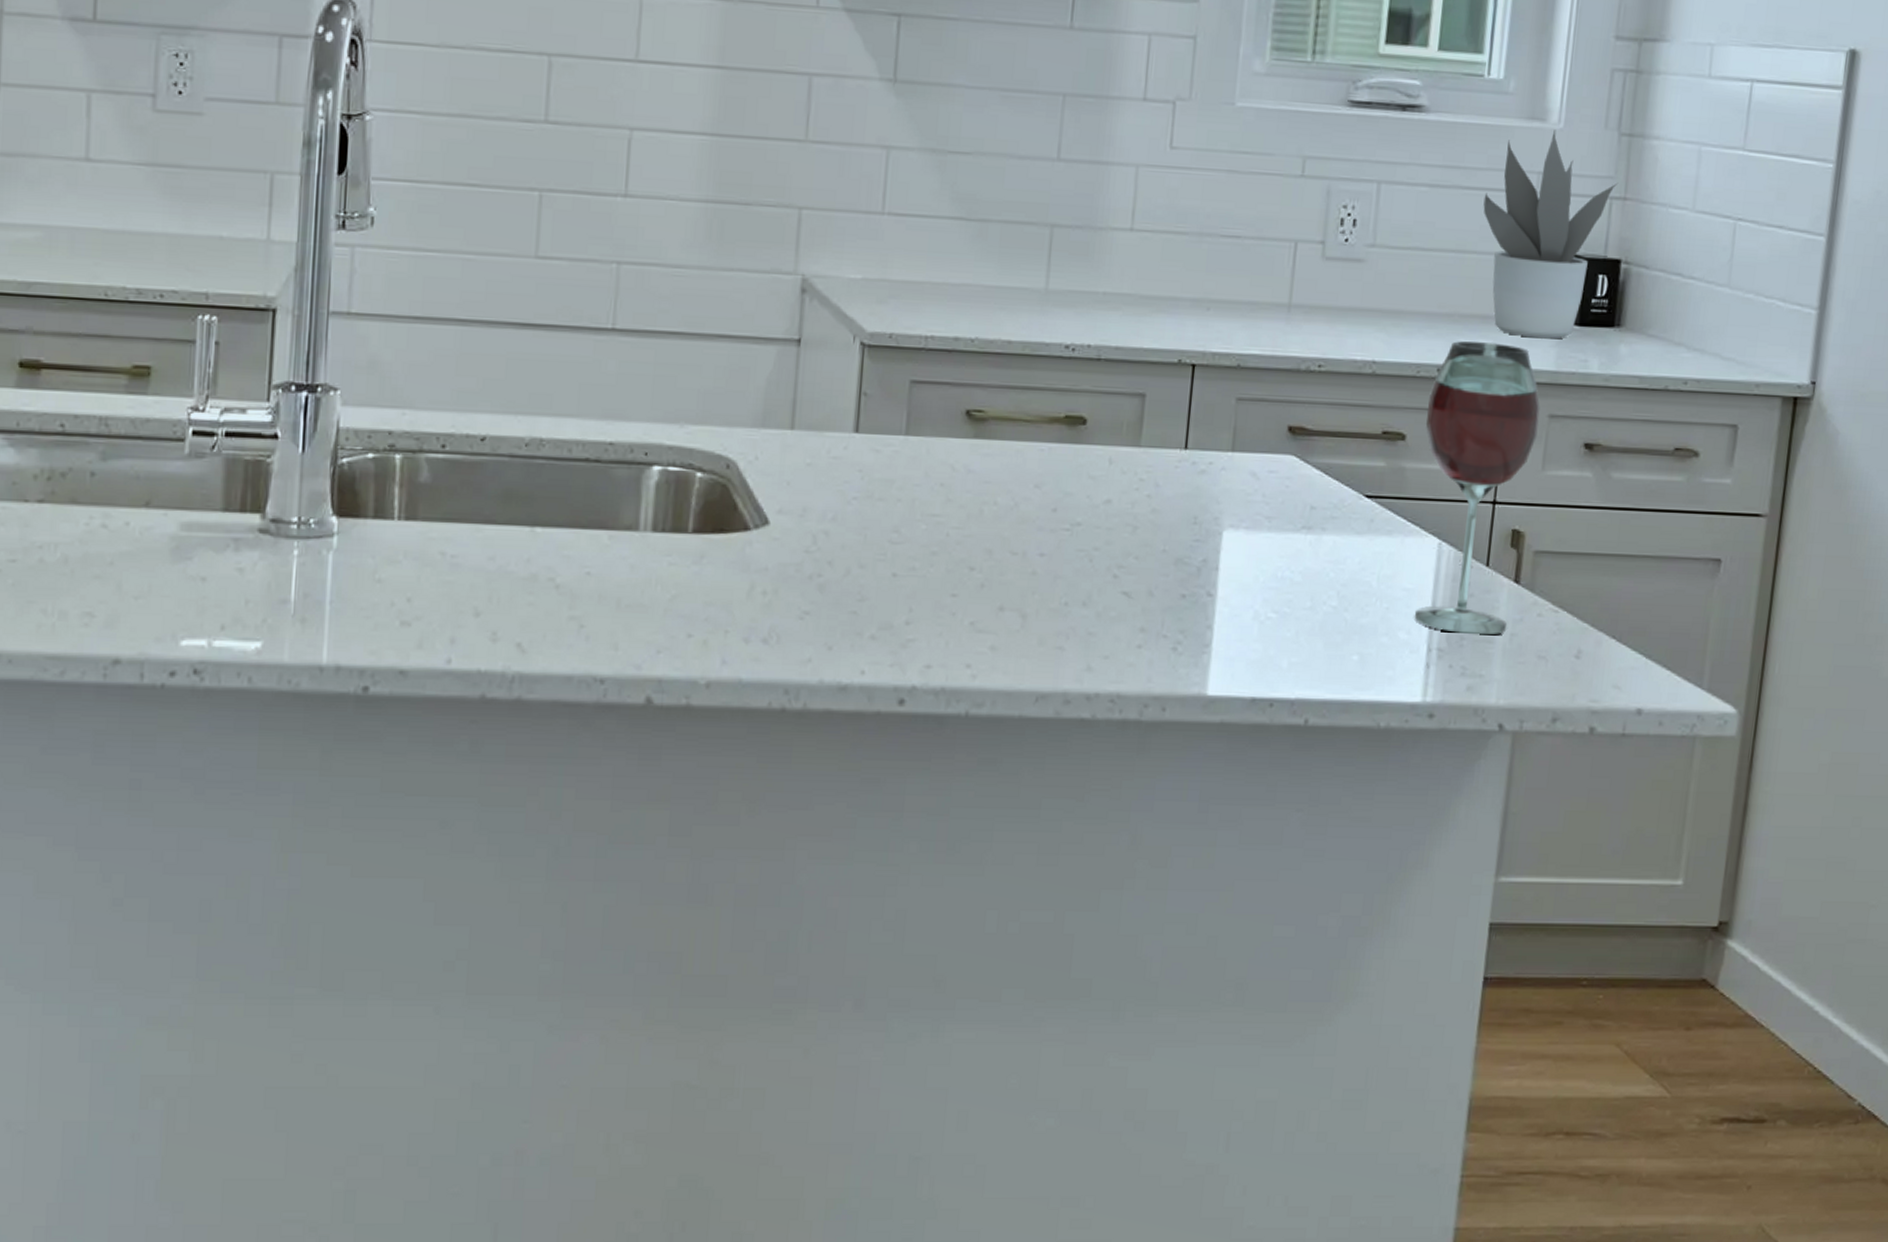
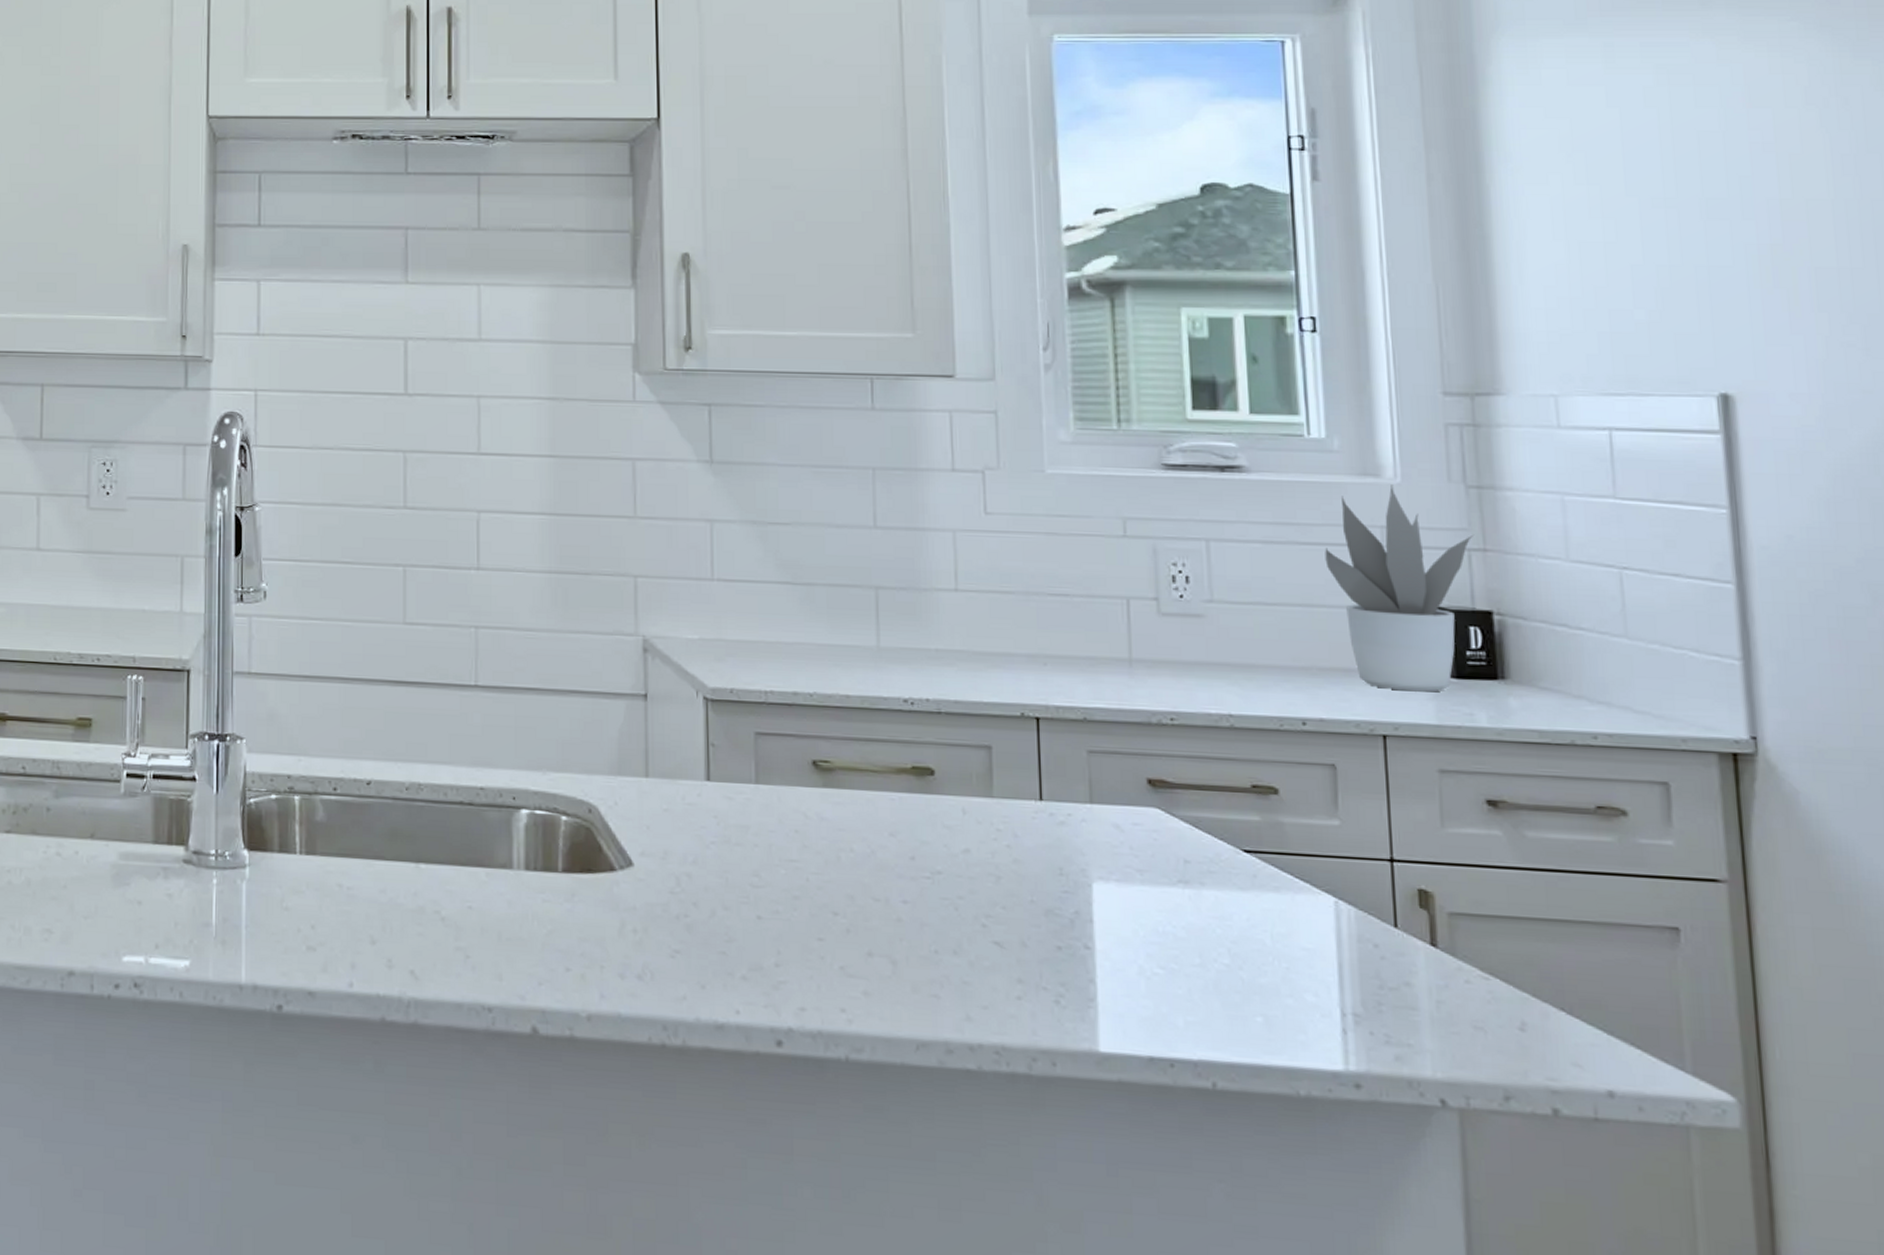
wineglass: present [1414,341,1540,636] -> none [1297,694,1431,1002]

